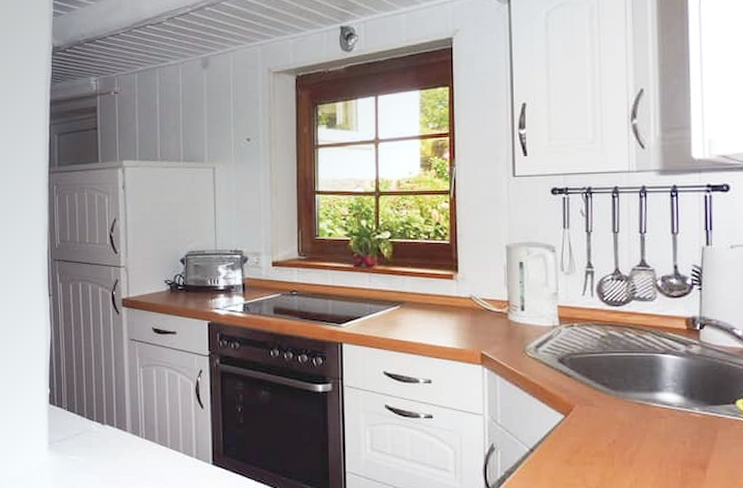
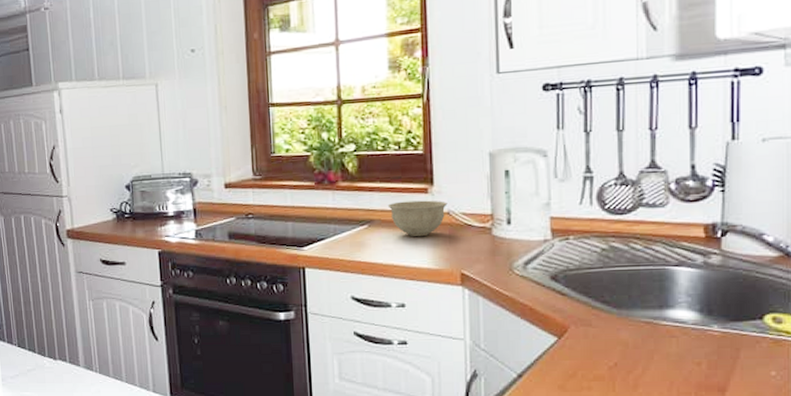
bowl: none [417,285,470,319] -> present [387,200,448,237]

